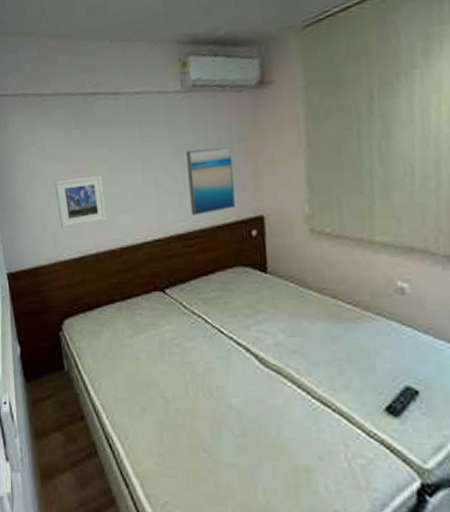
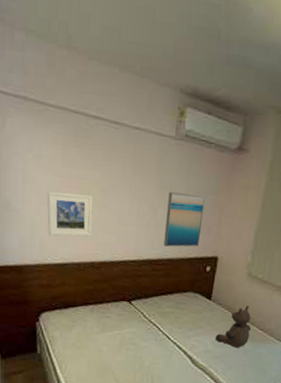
teddy bear: none [285,272,335,334] -> present [215,305,252,348]

